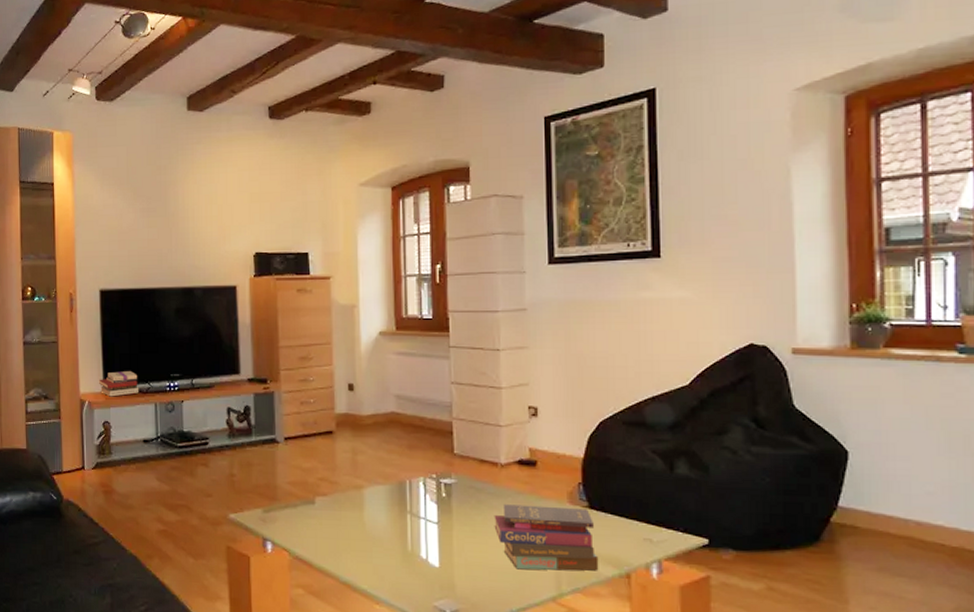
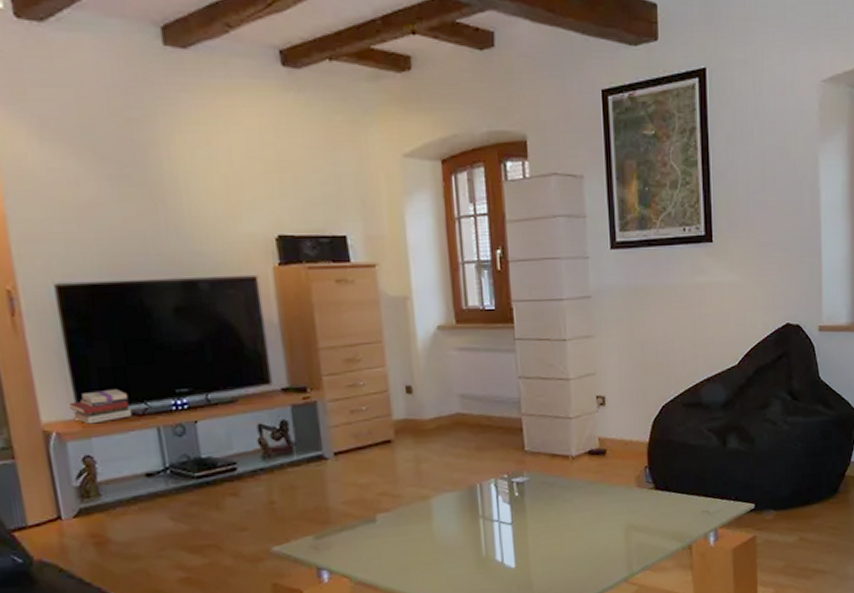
books: present [494,504,599,571] -> none [567,490,665,558]

